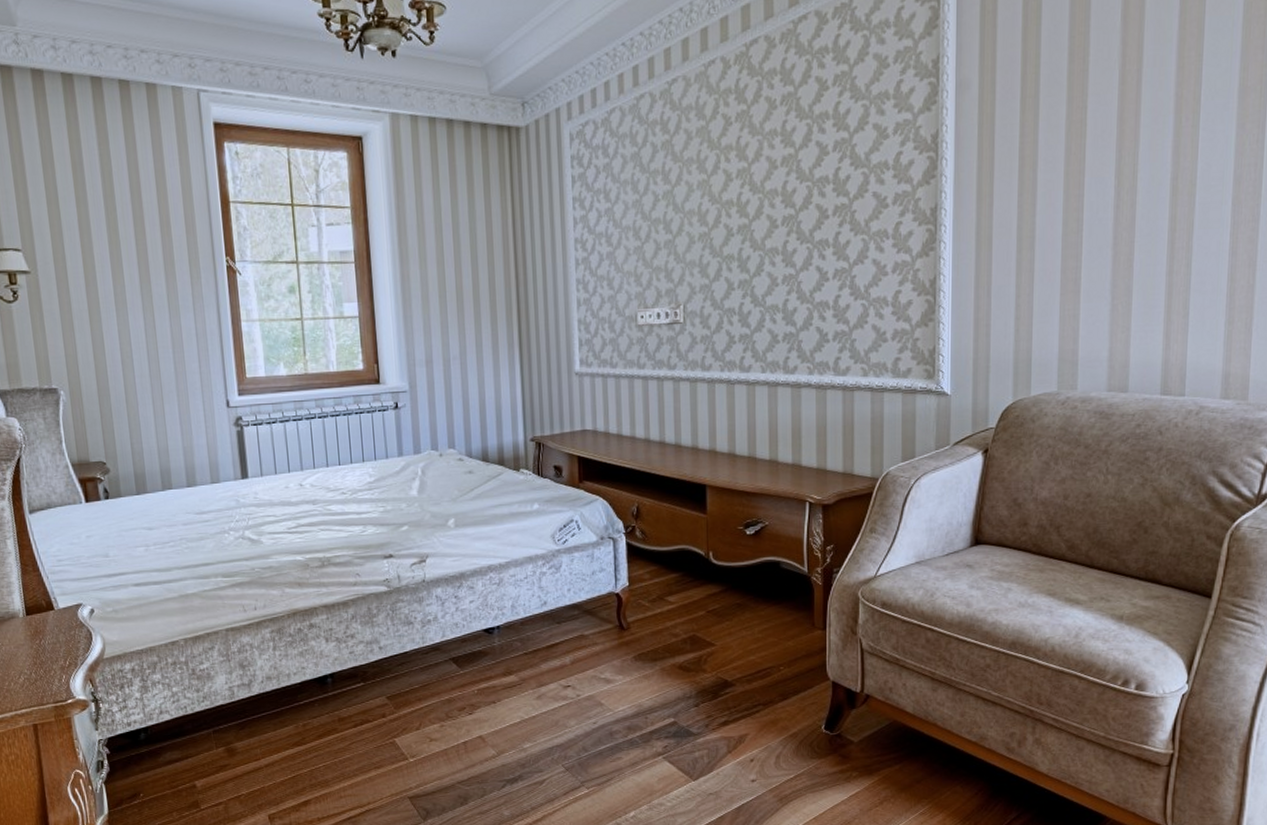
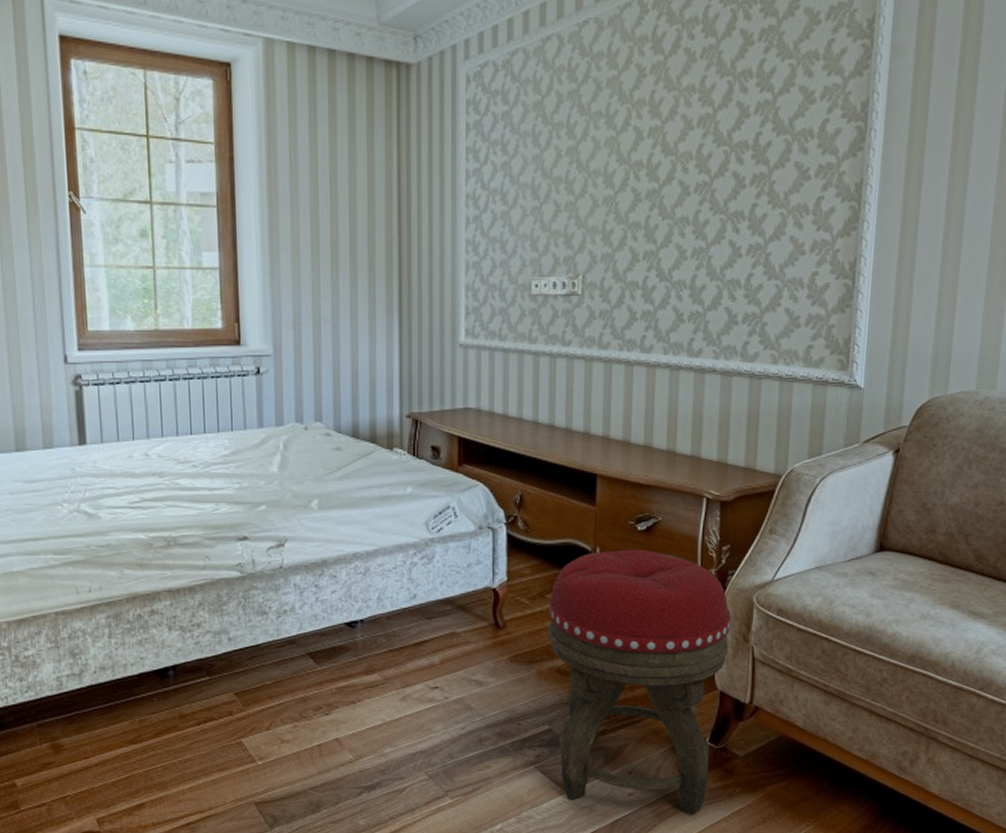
footstool: none [668,552,838,798] -> present [548,549,731,815]

